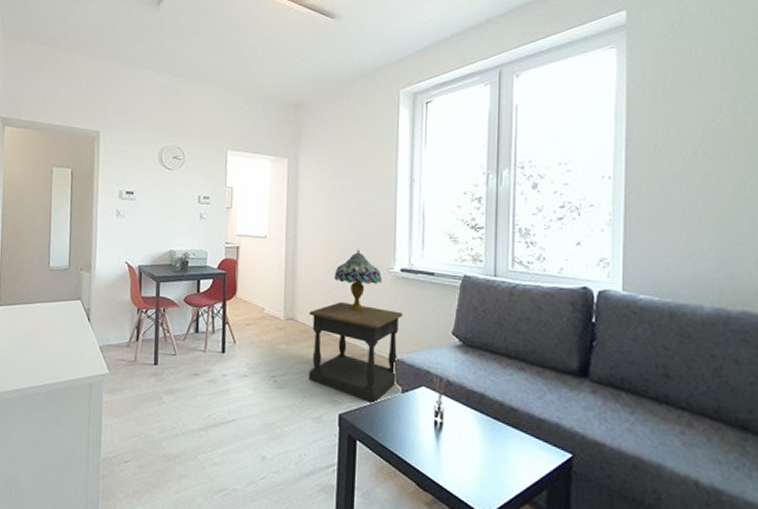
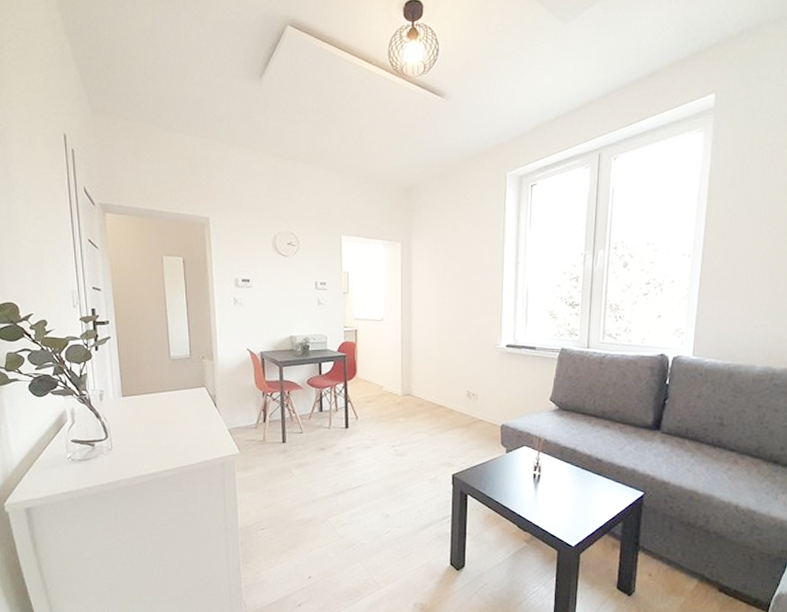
side table: present [308,302,403,402] -> none [424,377,508,462]
table lamp: present [334,249,382,312] -> none [447,329,490,385]

